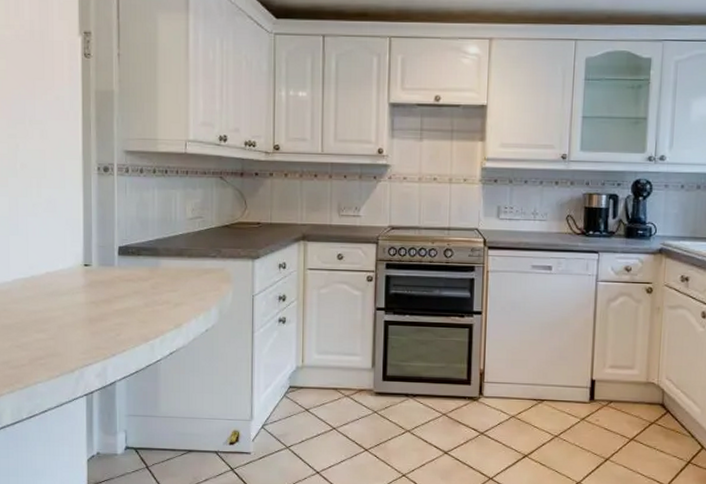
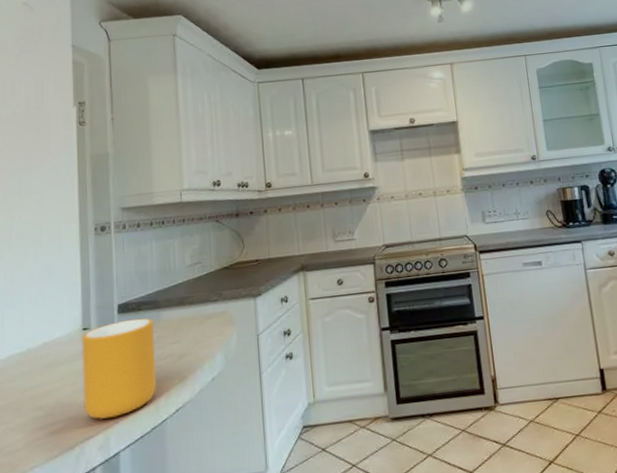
mug: none [83,262,152,350] -> present [82,318,156,419]

